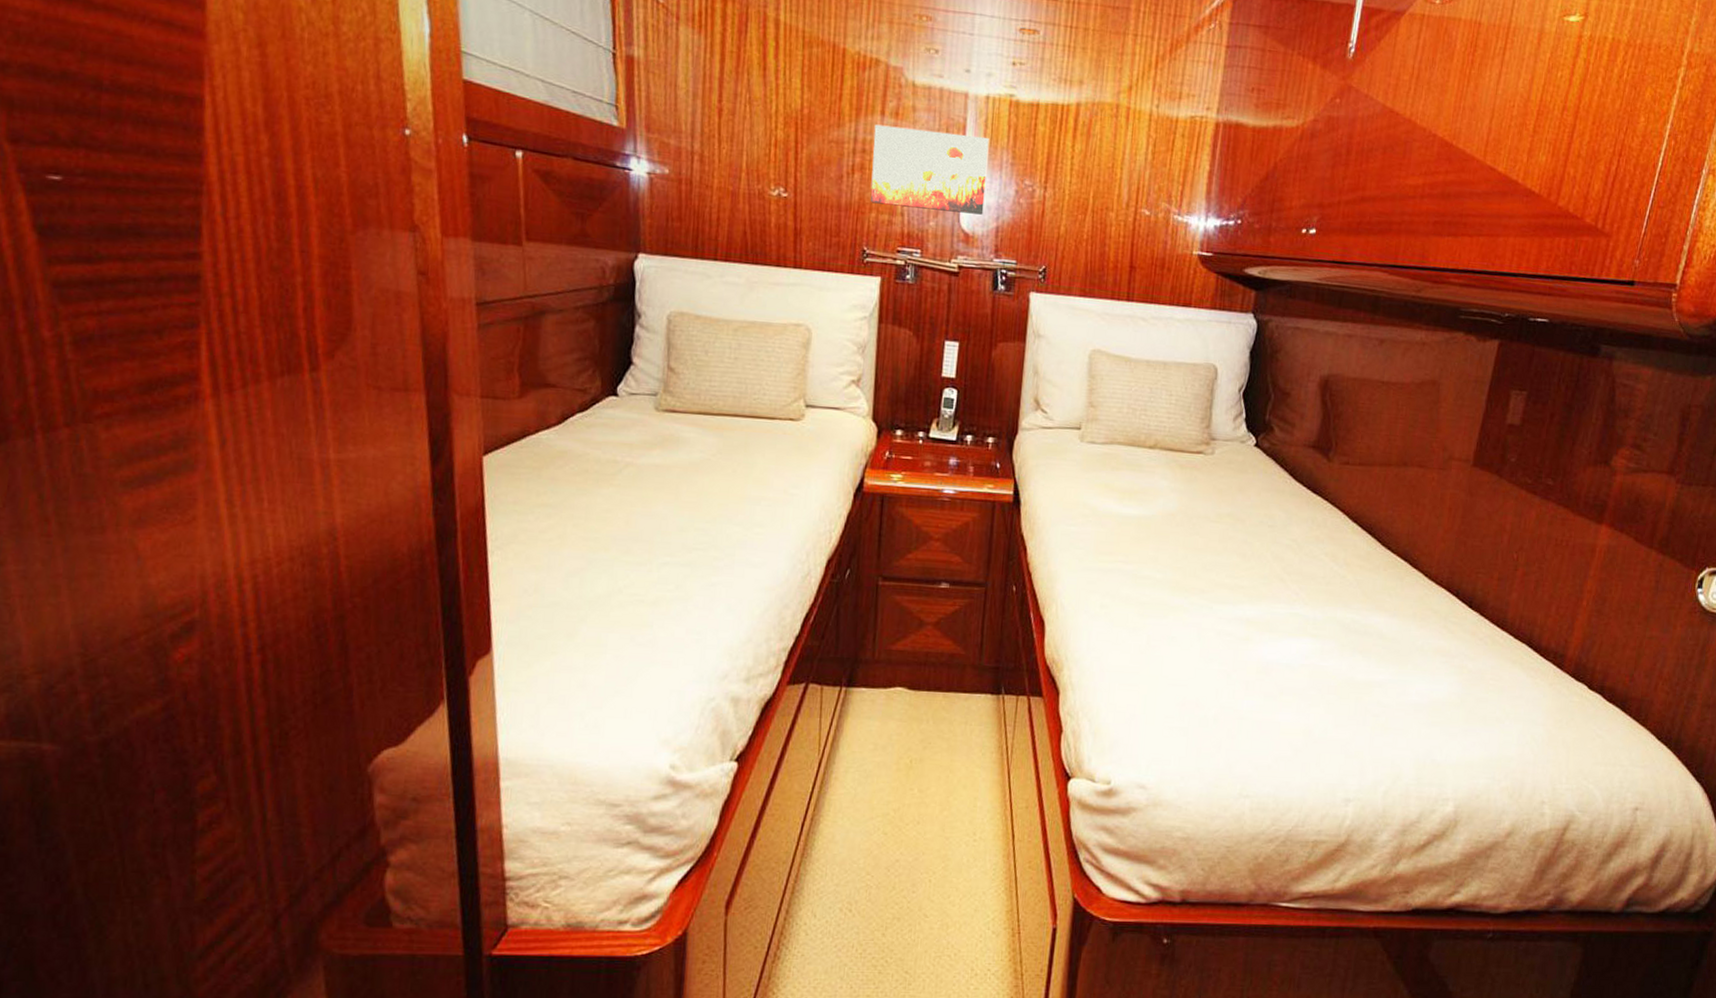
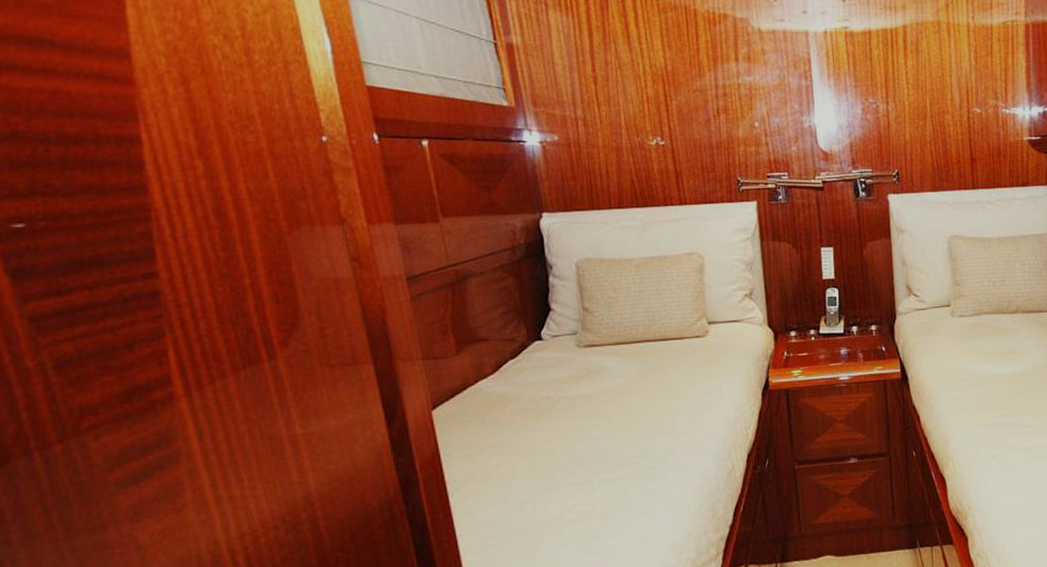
wall art: present [870,124,989,215] -> none [731,66,837,139]

